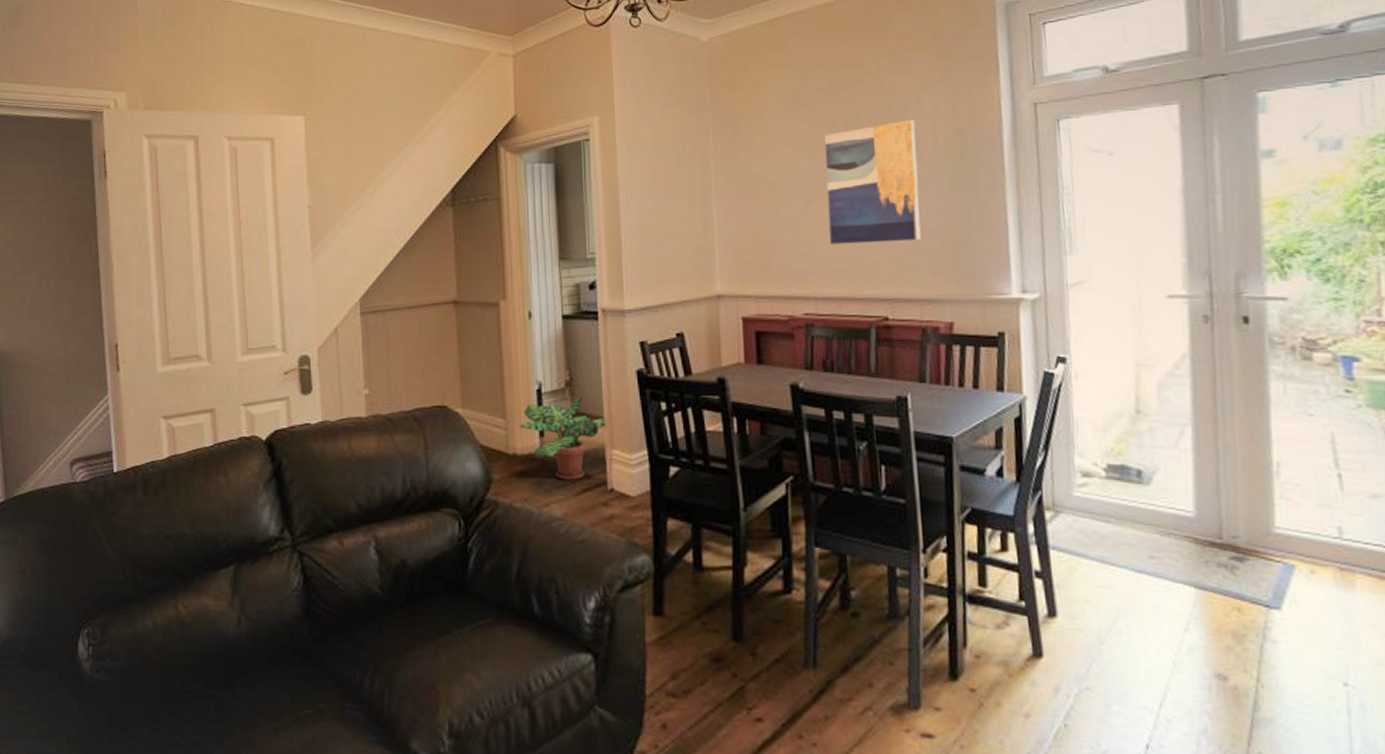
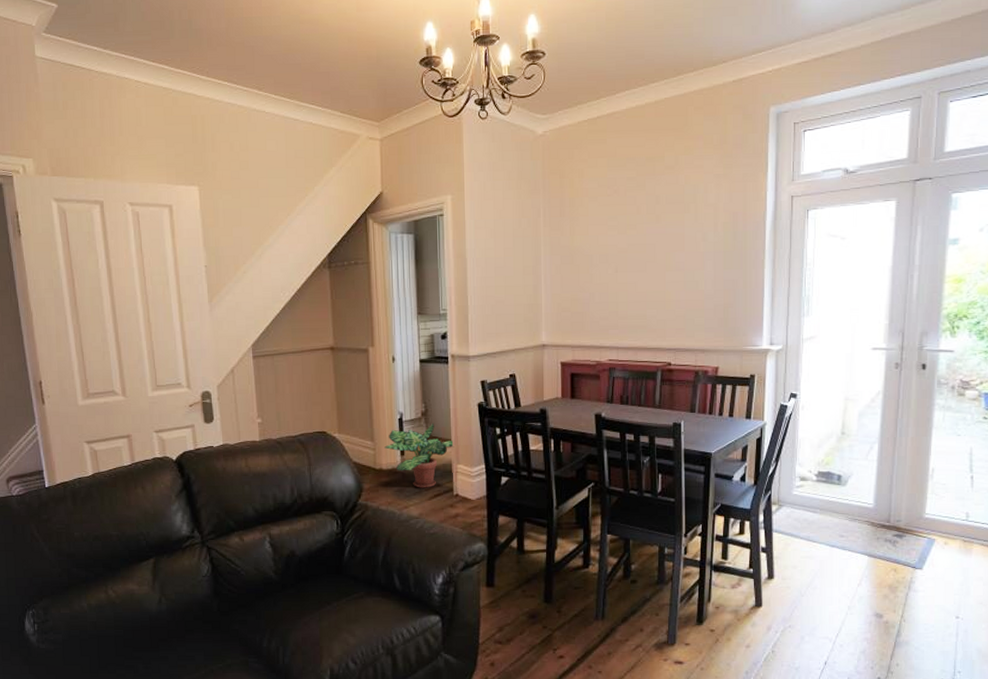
wall art: present [824,119,921,245] -> none [631,206,701,306]

